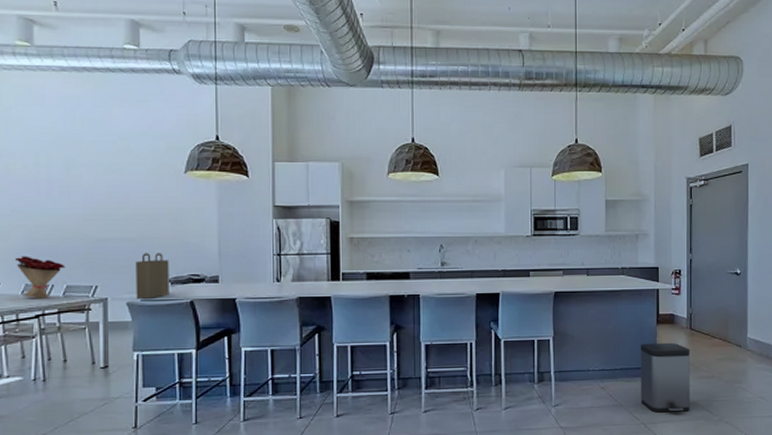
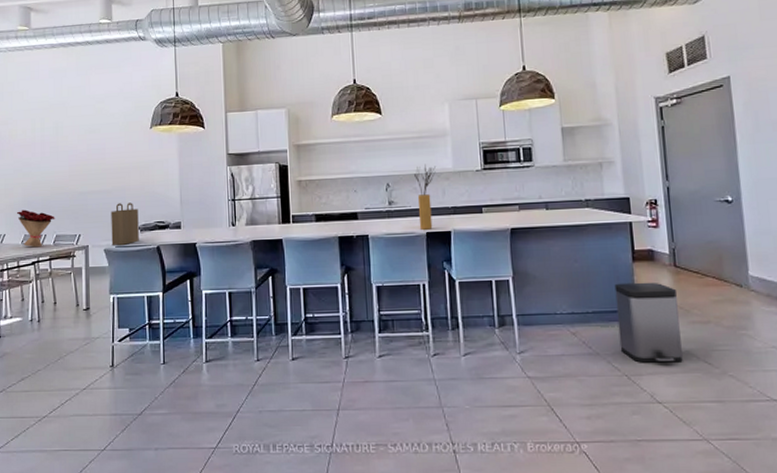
vase: none [468,227,489,291] -> present [414,164,436,230]

